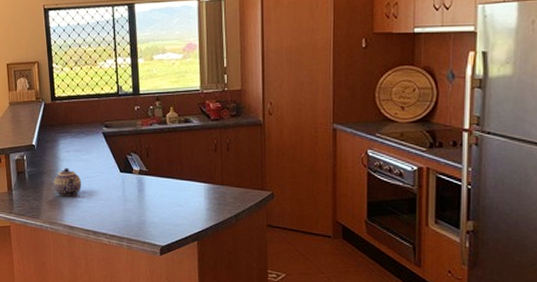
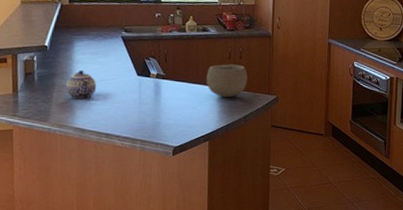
bowl: none [191,157,237,194] -> present [206,64,248,98]

